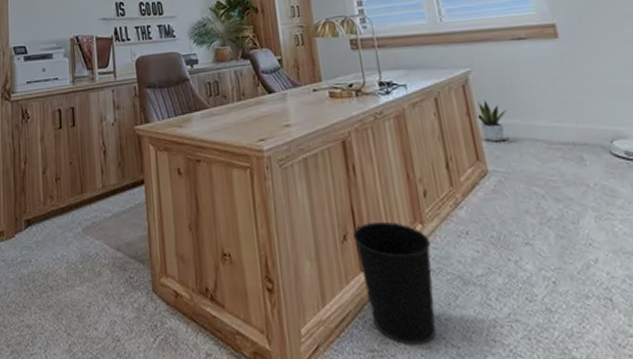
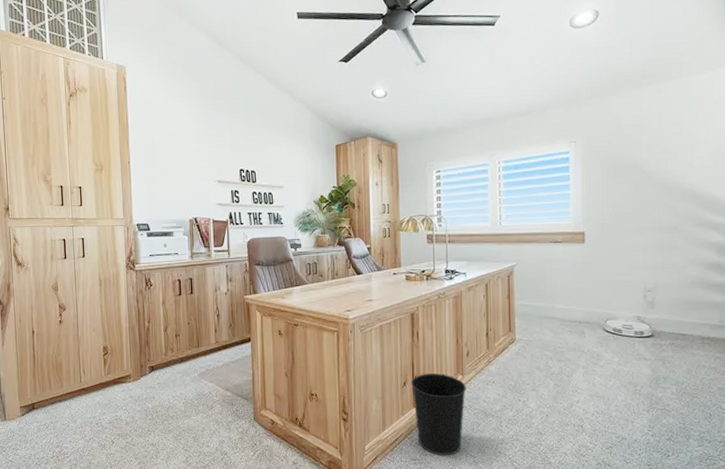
potted plant: present [475,101,507,142] -> none [514,288,537,319]

